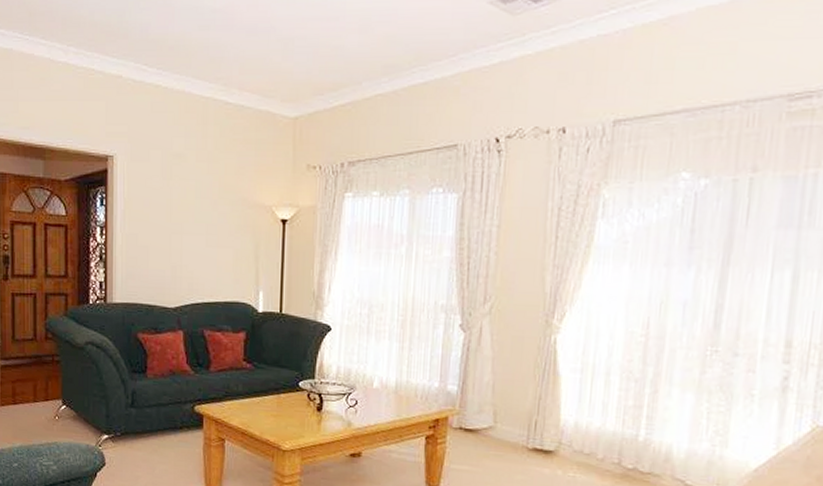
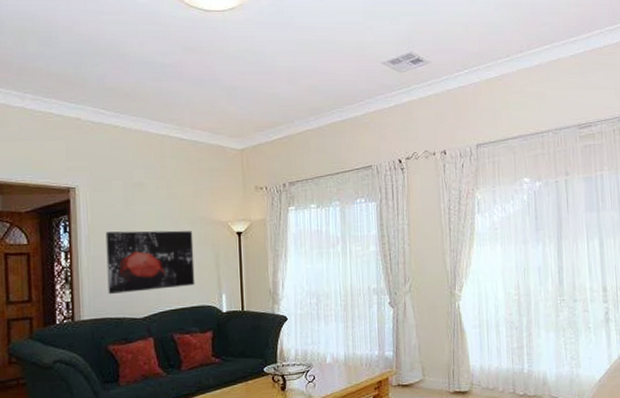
wall art: none [140,208,232,279] -> present [105,230,195,294]

